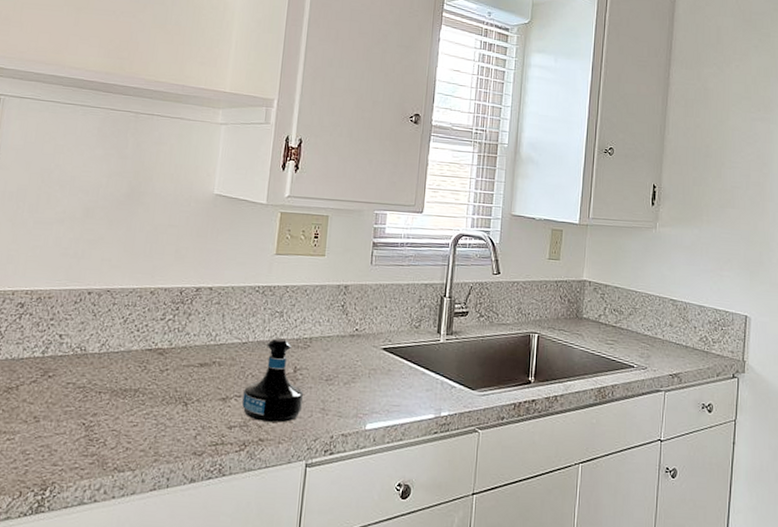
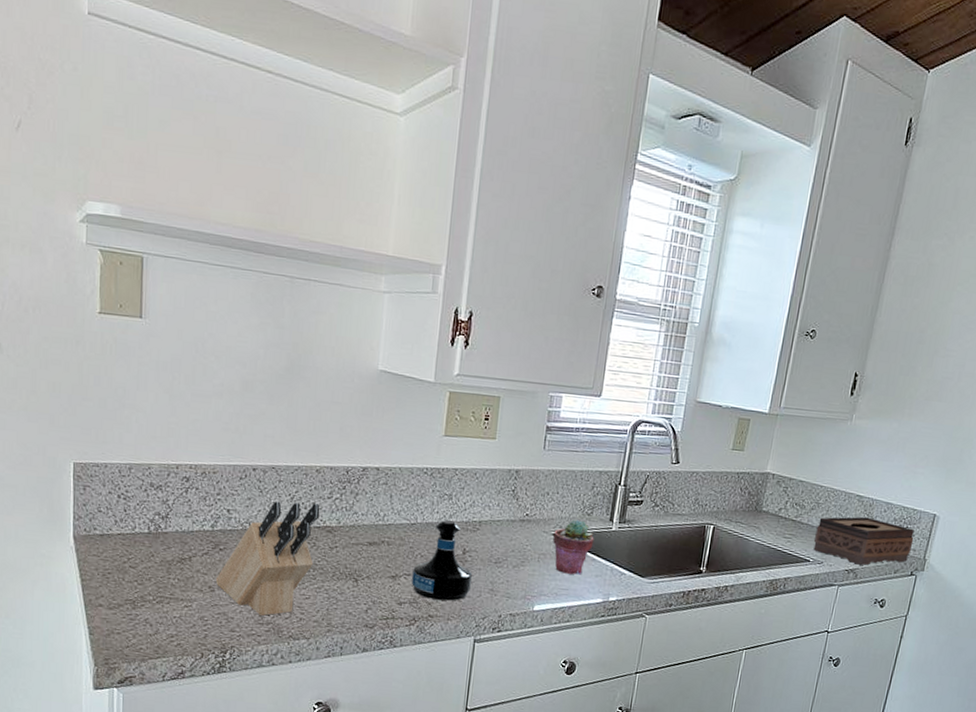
knife block: none [41,324,153,448] -> present [215,501,320,617]
potted succulent: none [383,332,423,390] -> present [553,519,594,575]
tissue box: none [636,320,730,369] -> present [813,516,914,566]

